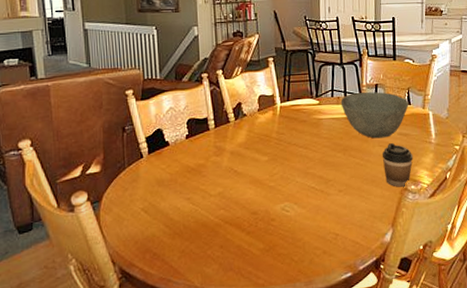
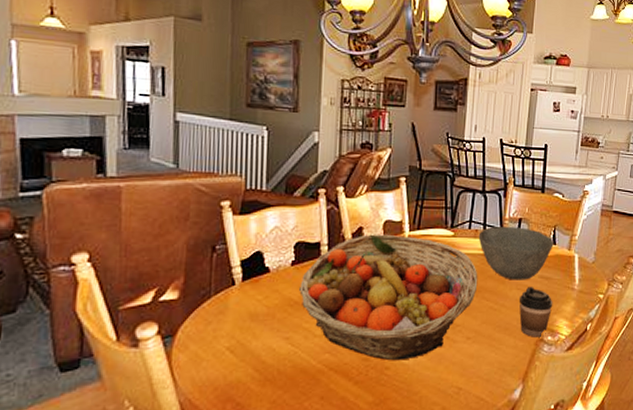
fruit basket: none [194,106,344,213] -> present [299,234,478,361]

